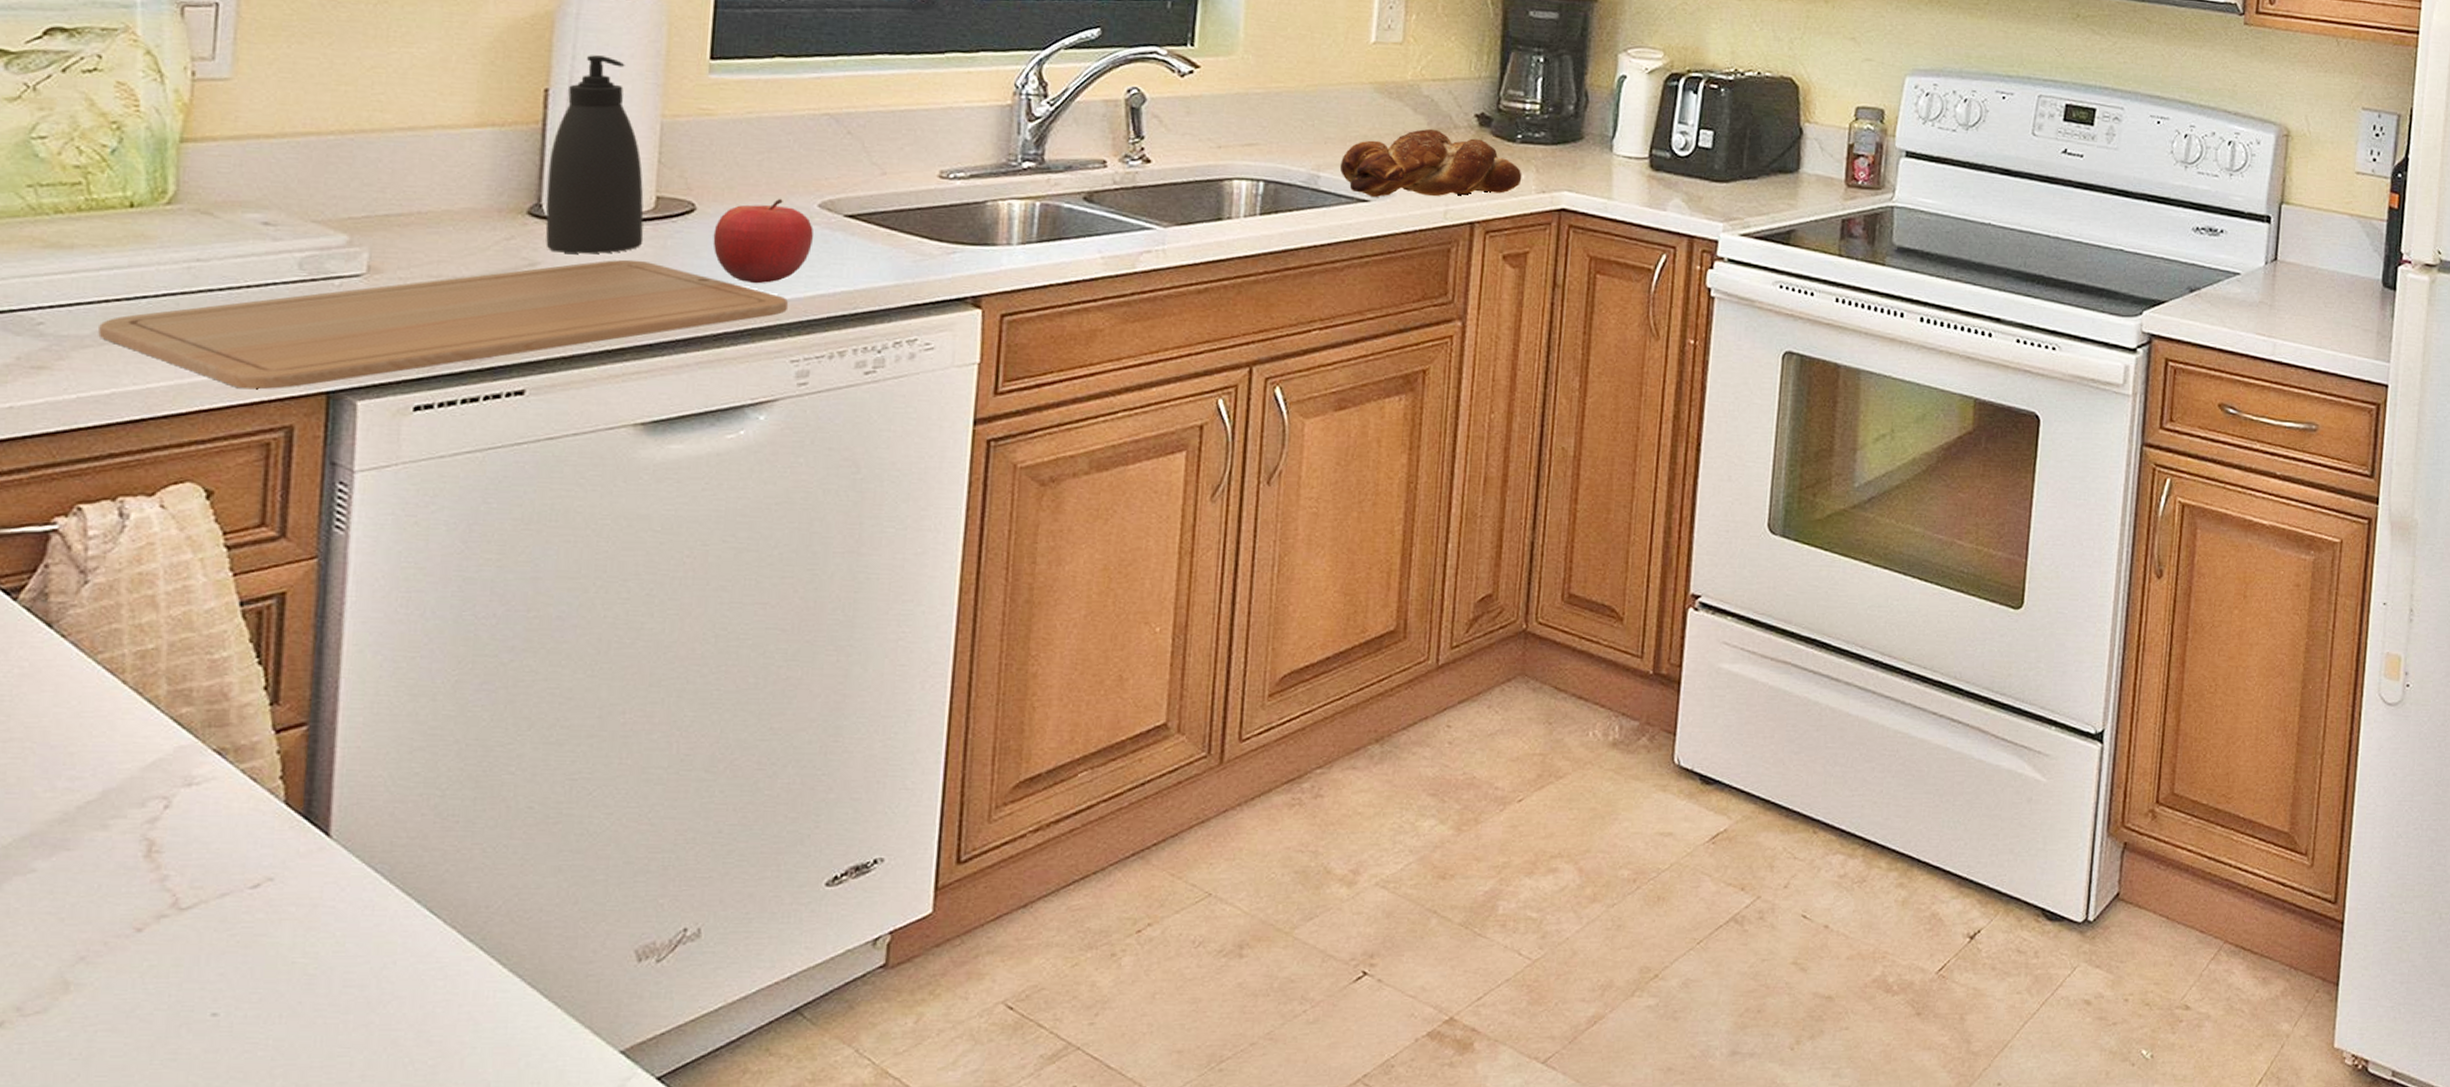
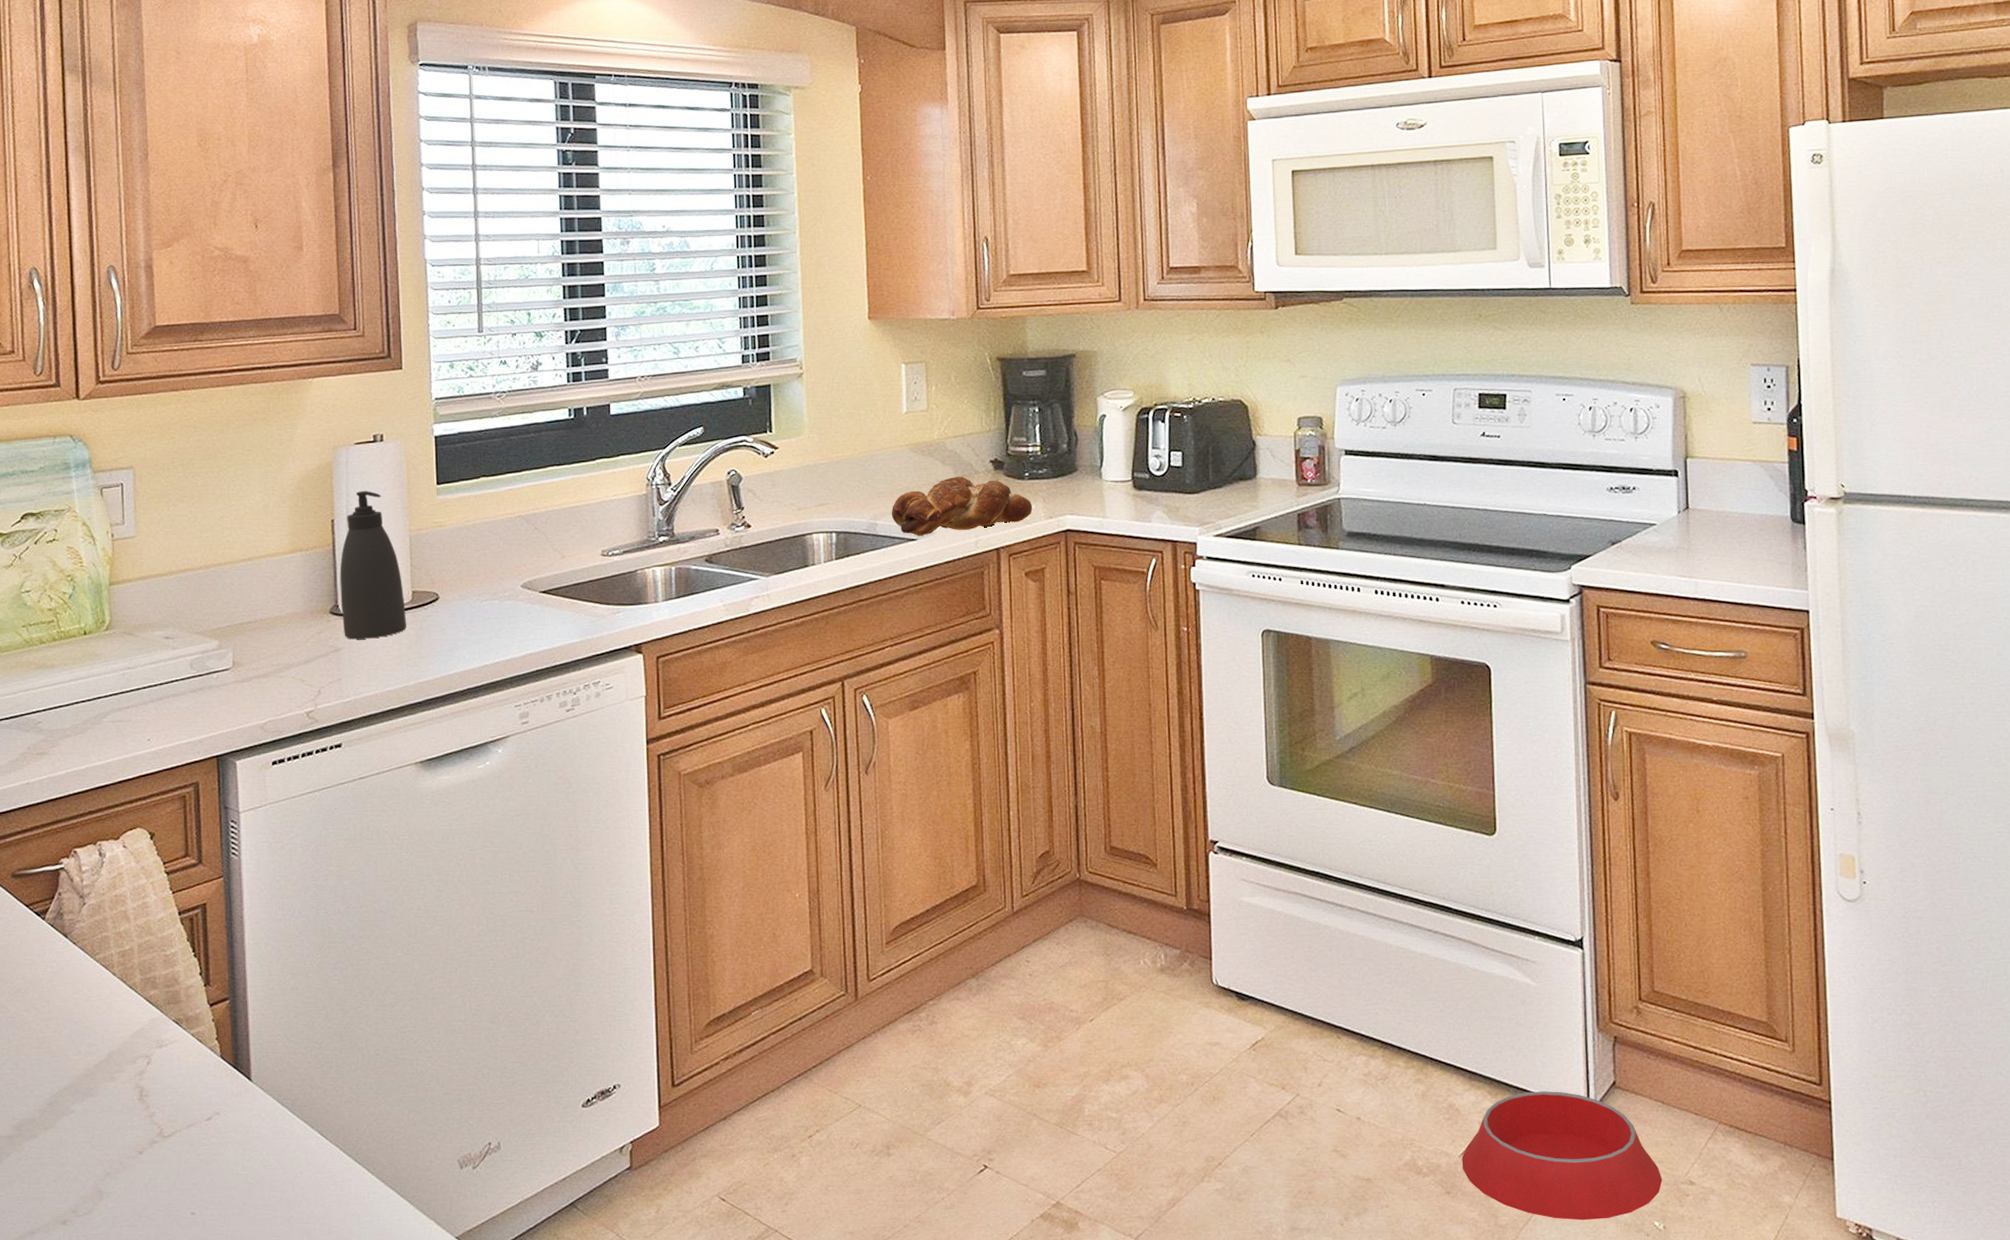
chopping board: present [98,259,789,390] -> none [74,640,509,758]
fruit: present [713,198,813,284] -> none [453,583,520,650]
pet bowl: none [1937,901,2157,1048] -> present [1461,1091,1663,1221]

